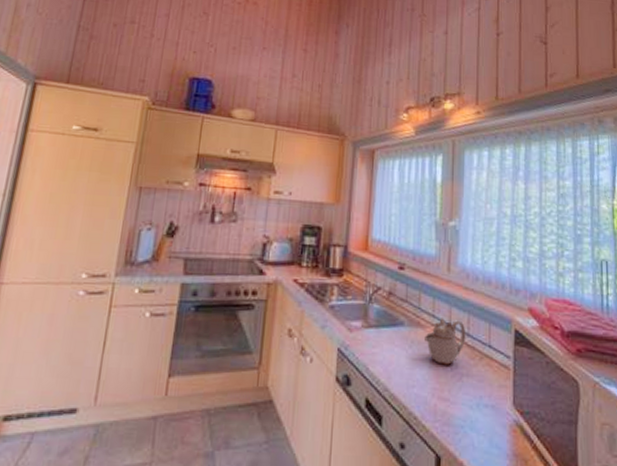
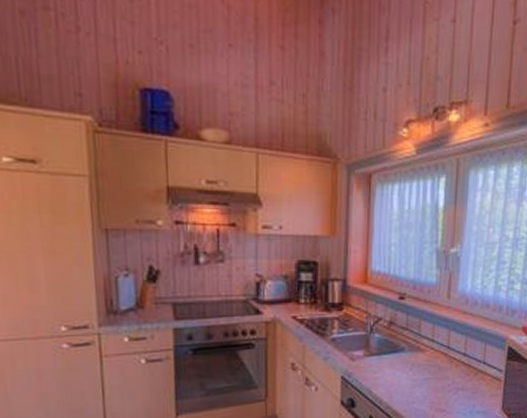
teapot: present [425,318,466,365] -> none [424,341,464,382]

